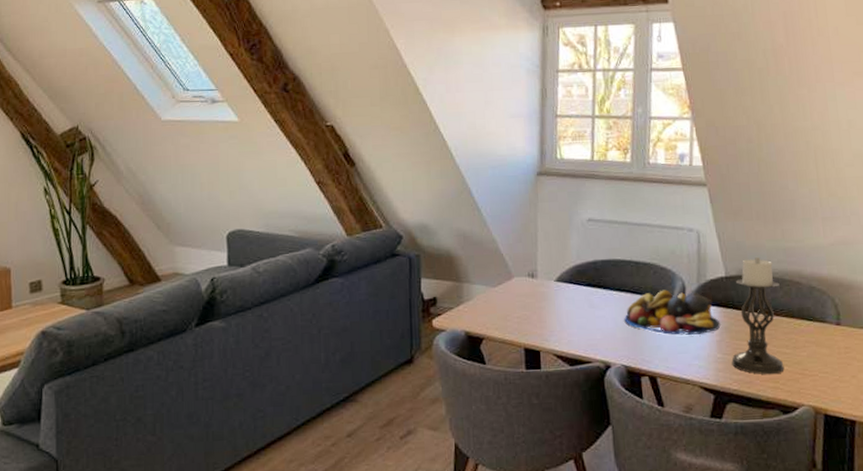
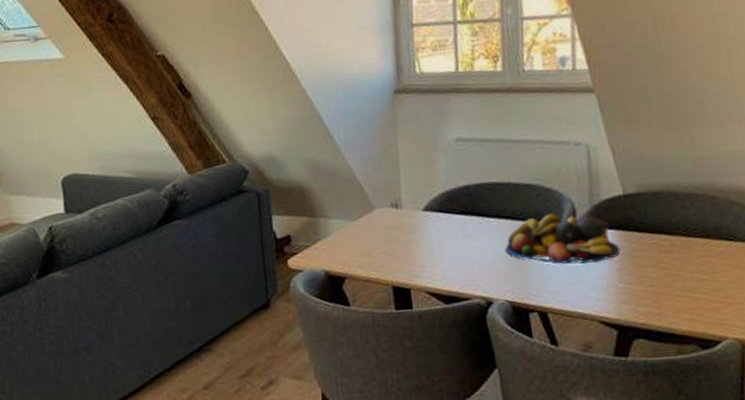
candle holder: present [731,256,784,375] -> none [635,169,701,305]

